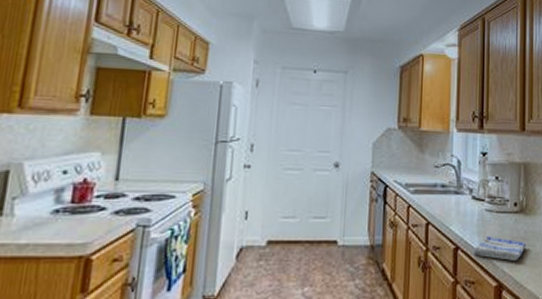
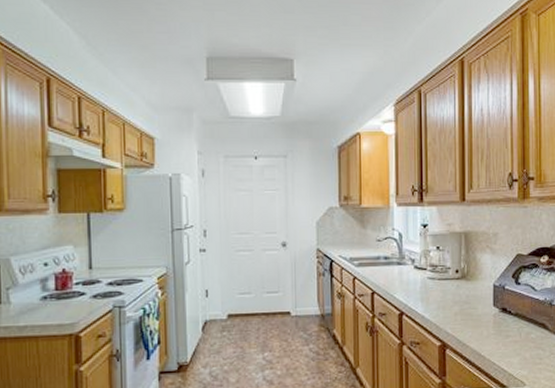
dish towel: present [473,237,526,261] -> none [417,302,468,323]

